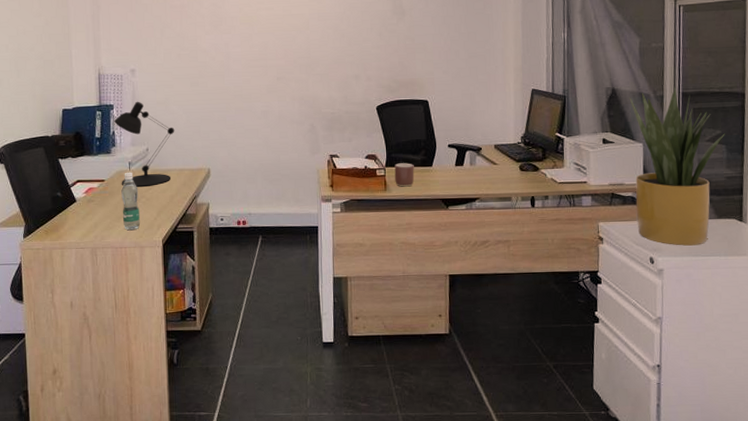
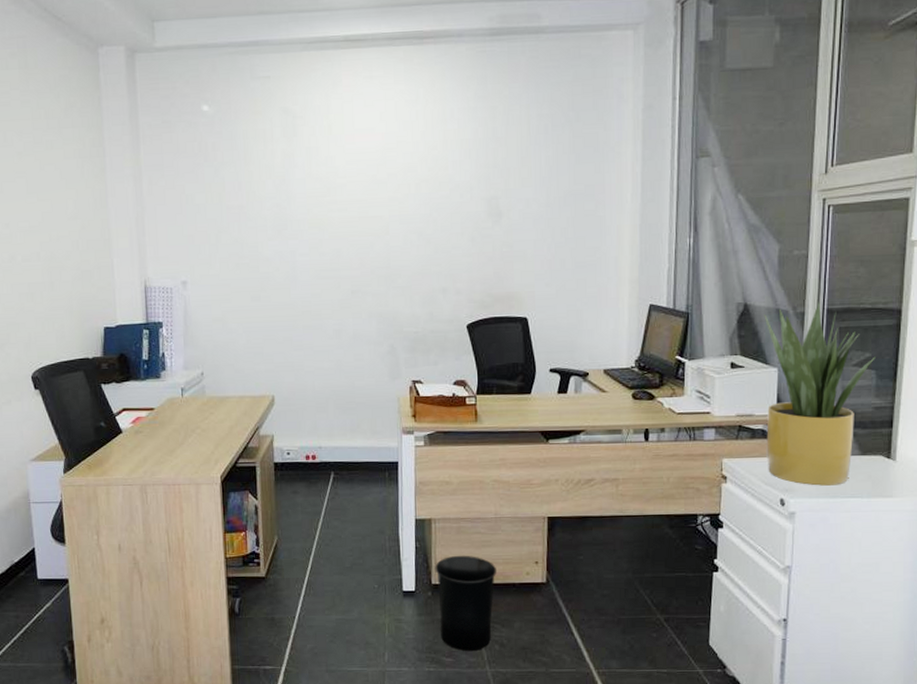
desk lamp: present [114,101,175,188] -> none [164,318,234,417]
bottle: present [121,172,141,231] -> none [173,399,196,466]
waste bin: none [351,309,405,397] -> present [435,555,496,651]
mug: present [394,163,415,187] -> none [487,390,510,418]

